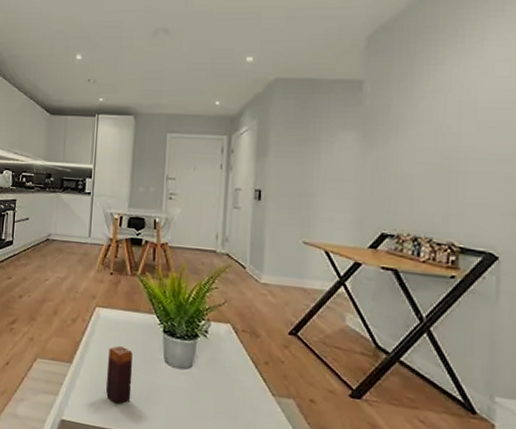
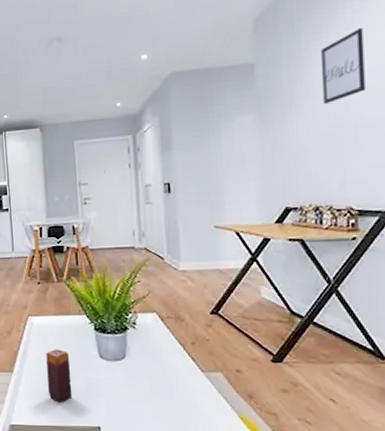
wall art: none [433,59,482,131] -> present [321,28,365,104]

